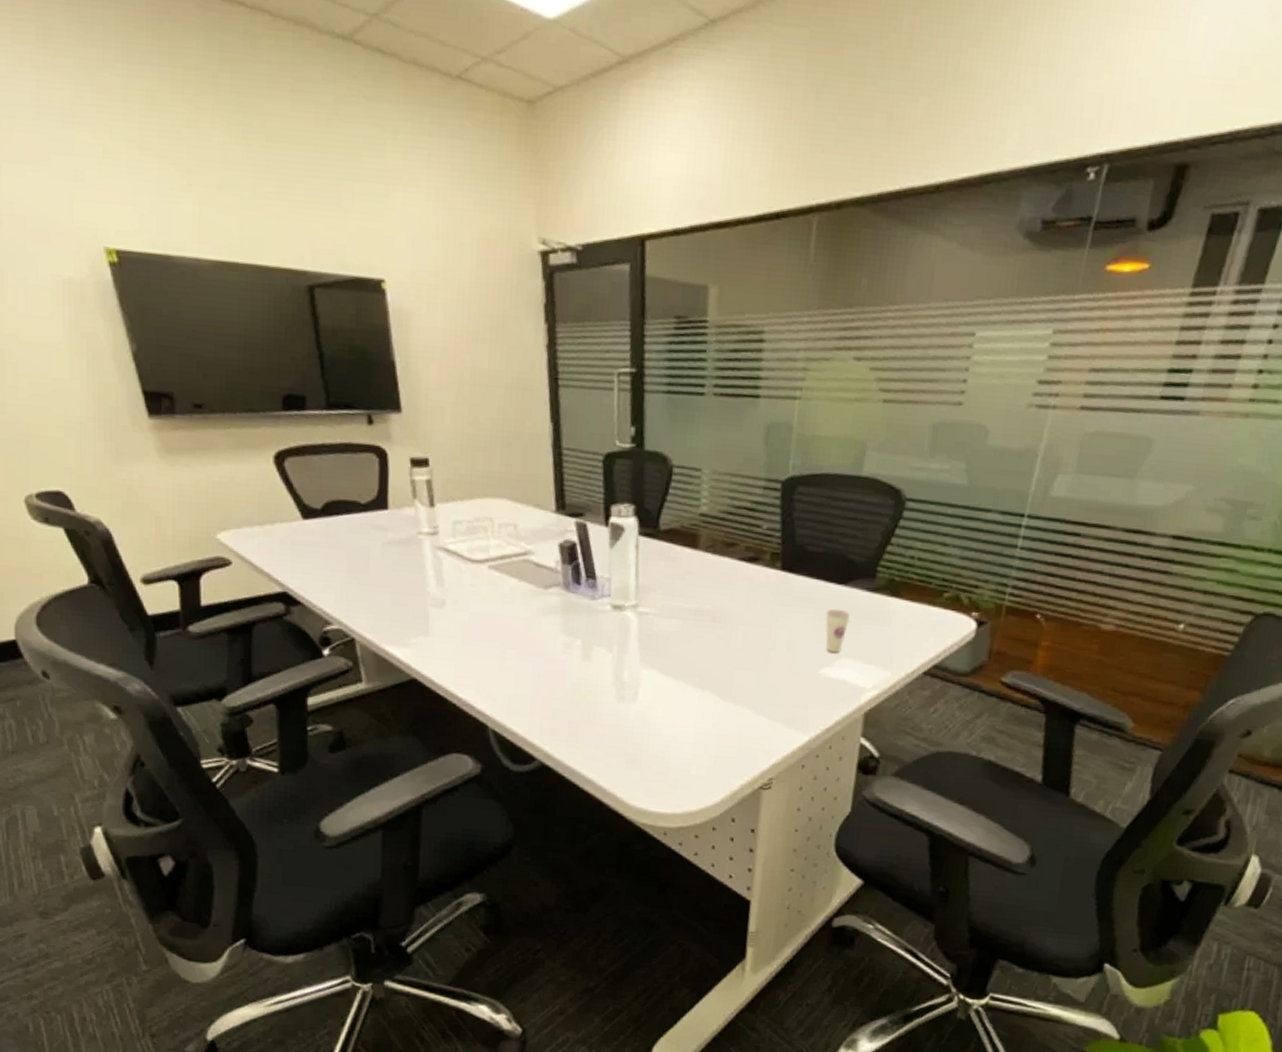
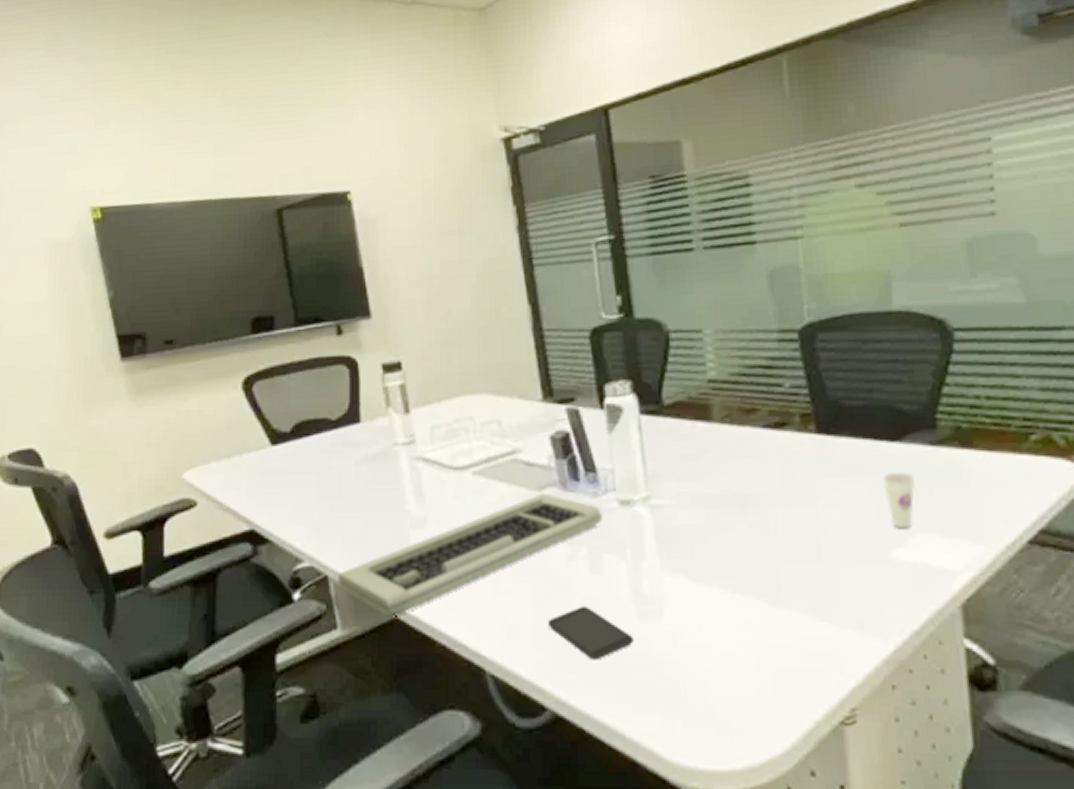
computer keyboard: none [363,591,597,678] -> present [338,493,602,617]
mobile phone: none [543,685,611,727] -> present [548,606,634,660]

